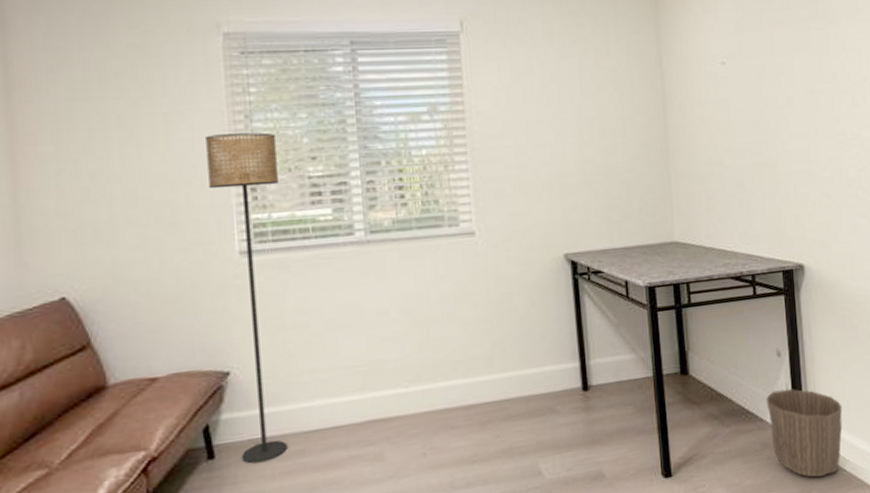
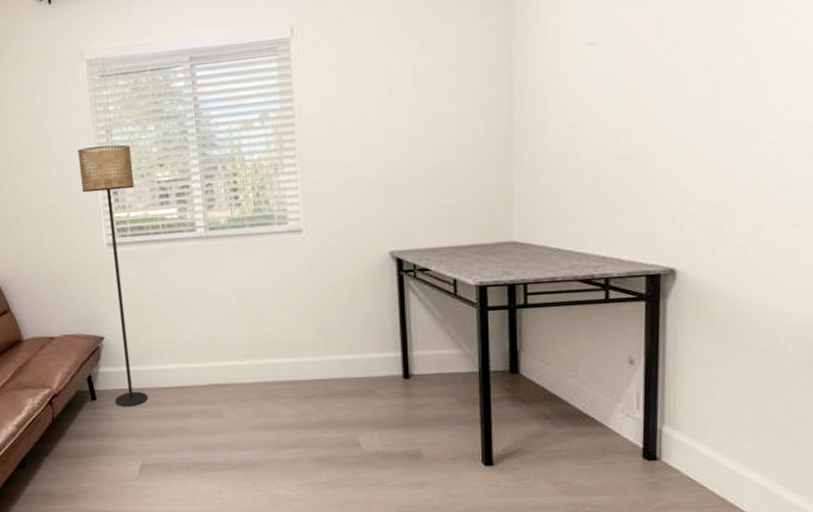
waste basket: present [766,388,843,478] -> none [610,398,710,490]

